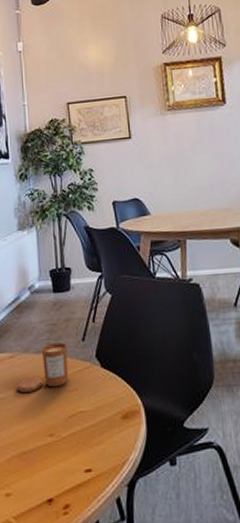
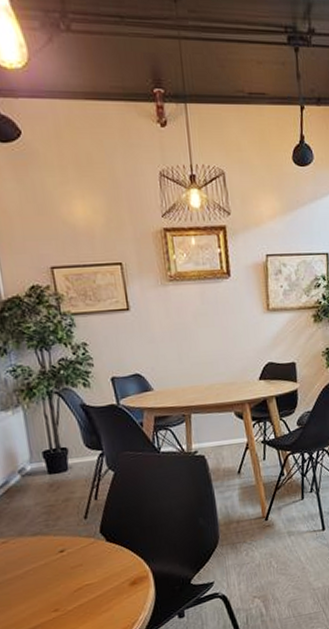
candle: present [16,342,69,392] -> none [13,522,72,576]

